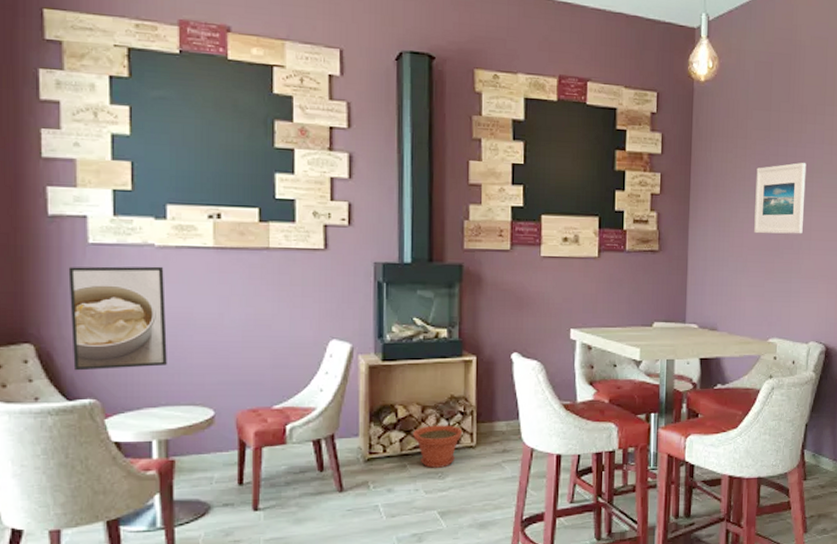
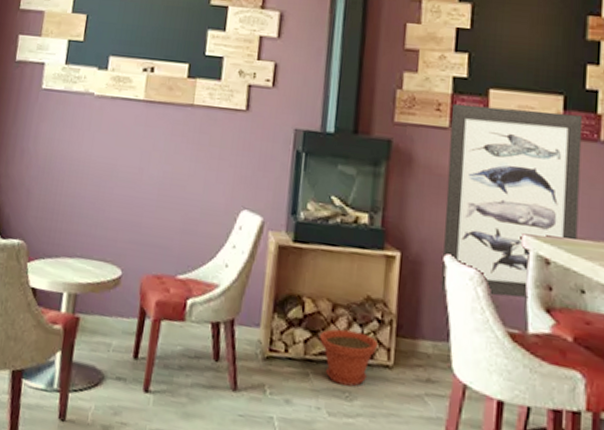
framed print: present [68,266,167,371] -> none [11,109,99,216]
wall art: none [510,229,613,382] -> present [441,103,583,298]

